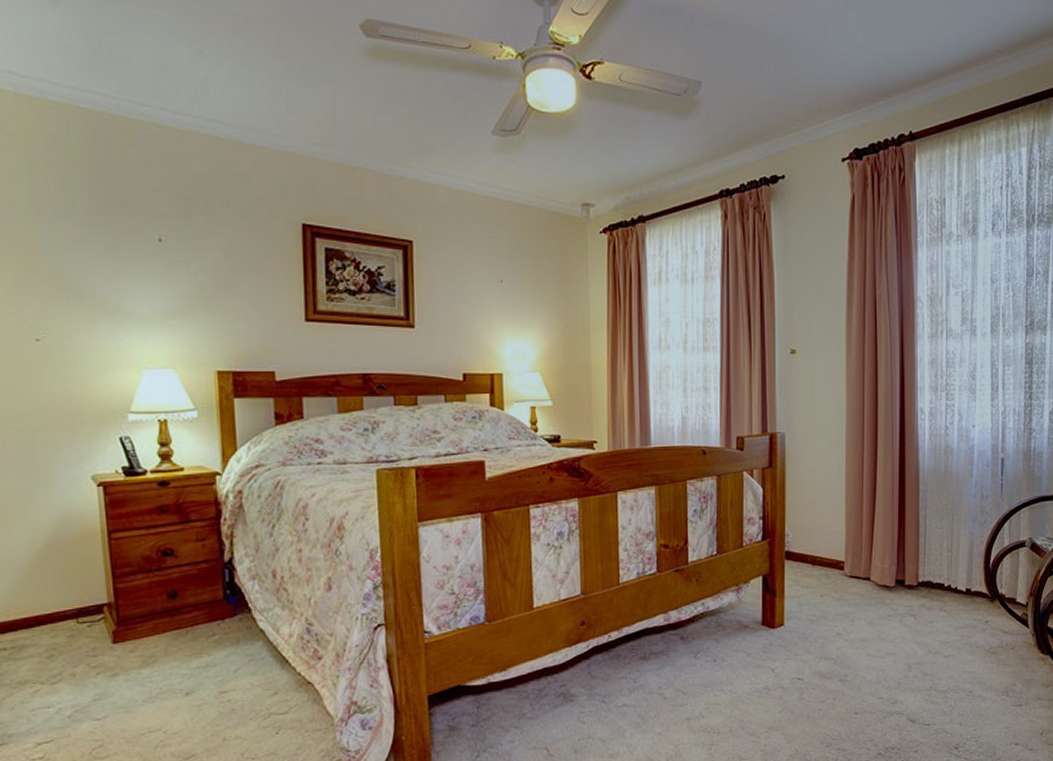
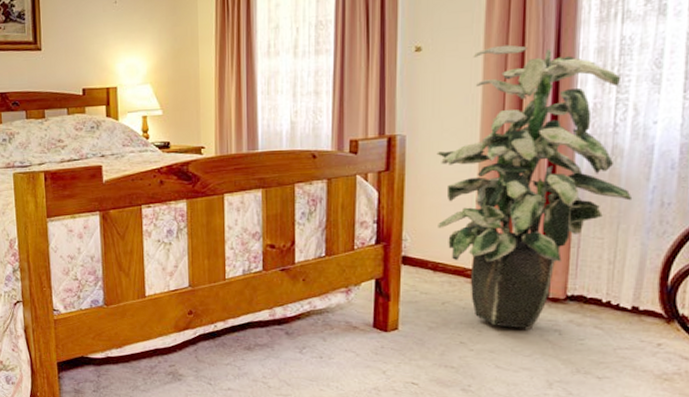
indoor plant: none [811,352,962,616] -> present [437,44,633,329]

